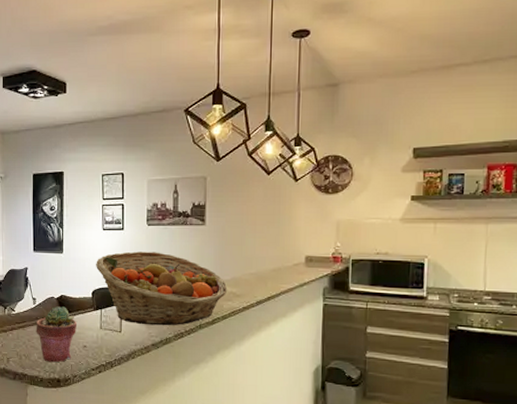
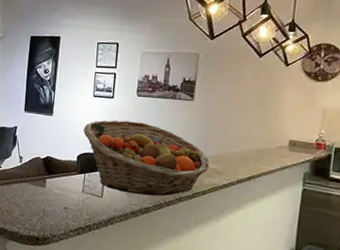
potted succulent: present [36,306,78,363] -> none [19,166,61,221]

